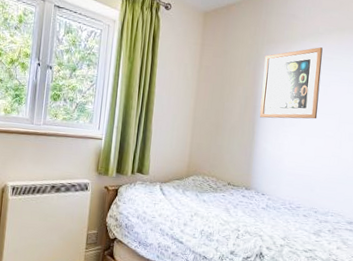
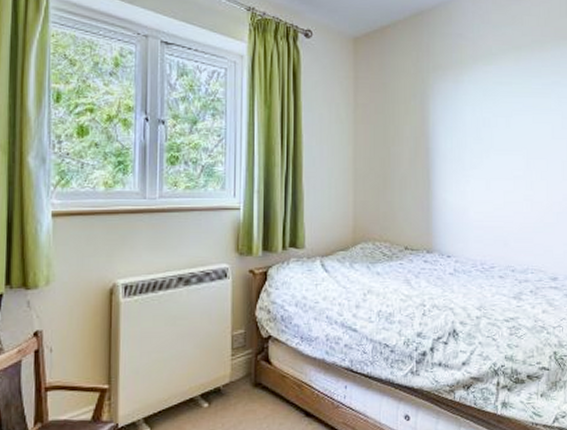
wall art: present [259,47,323,119] -> none [432,71,502,162]

